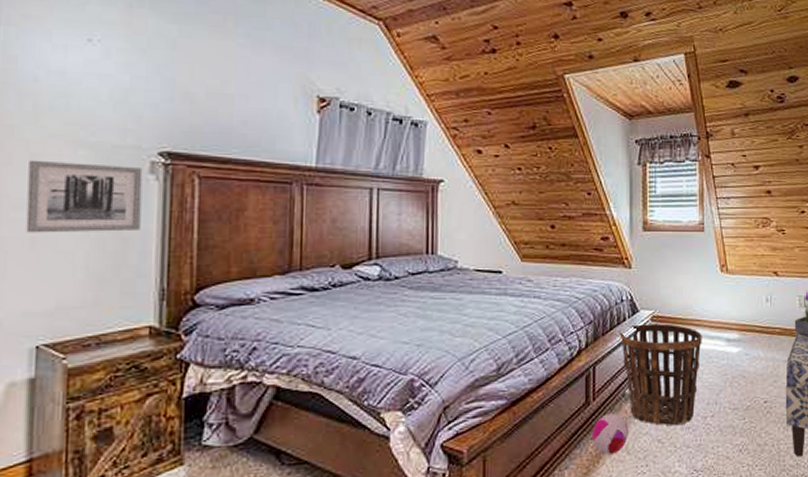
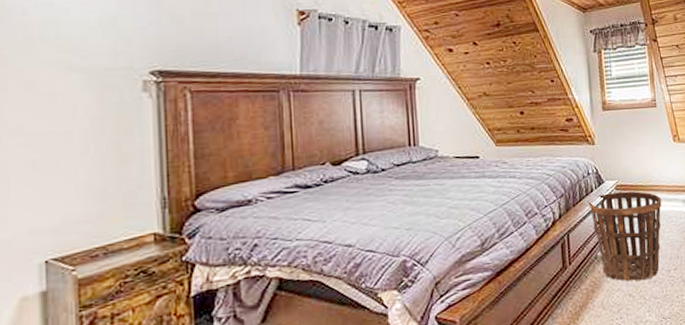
wall art: present [25,160,143,233] -> none [24,86,138,156]
plush toy: present [592,413,628,454] -> none [570,274,603,312]

